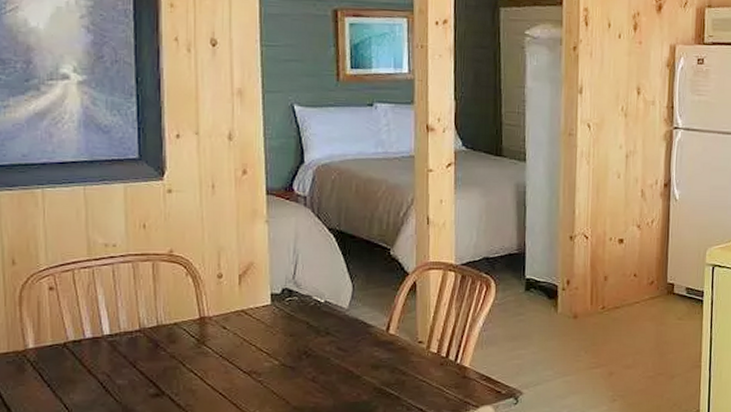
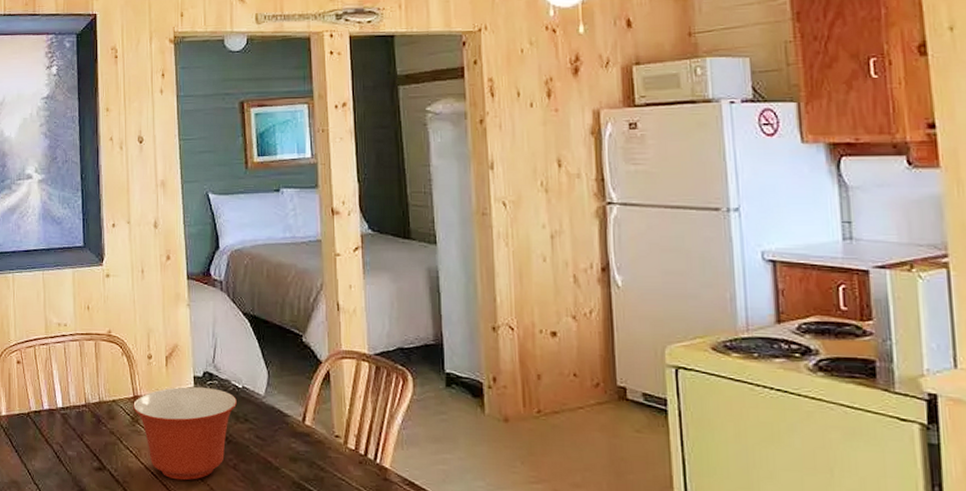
mixing bowl: none [199,305,318,398] -> present [133,387,237,481]

